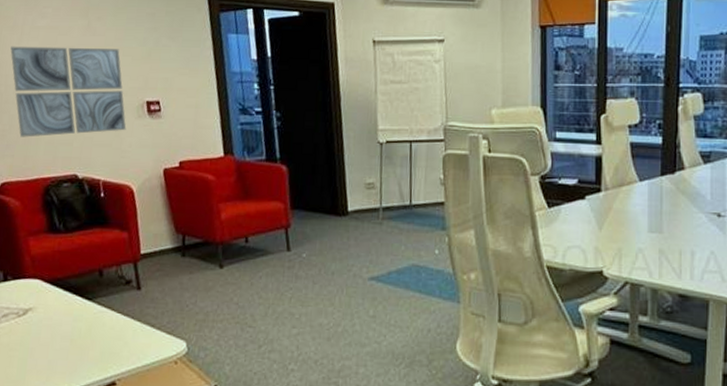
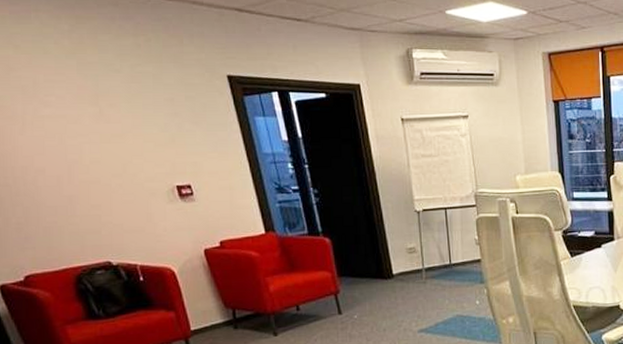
wall art: present [10,46,126,137] -> none [13,135,158,229]

